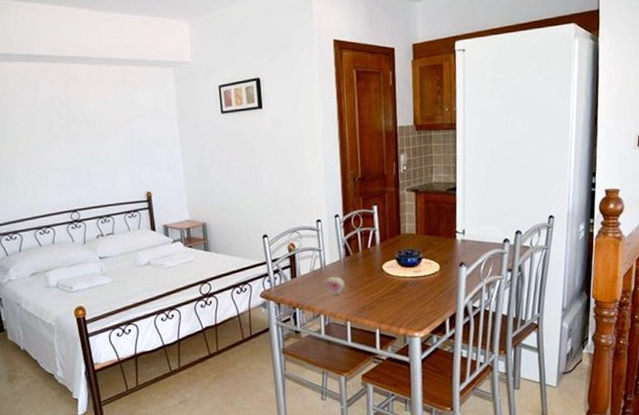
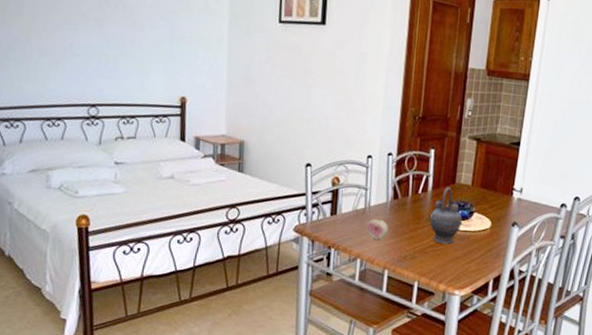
teapot: none [381,238,413,291] -> present [429,187,463,244]

